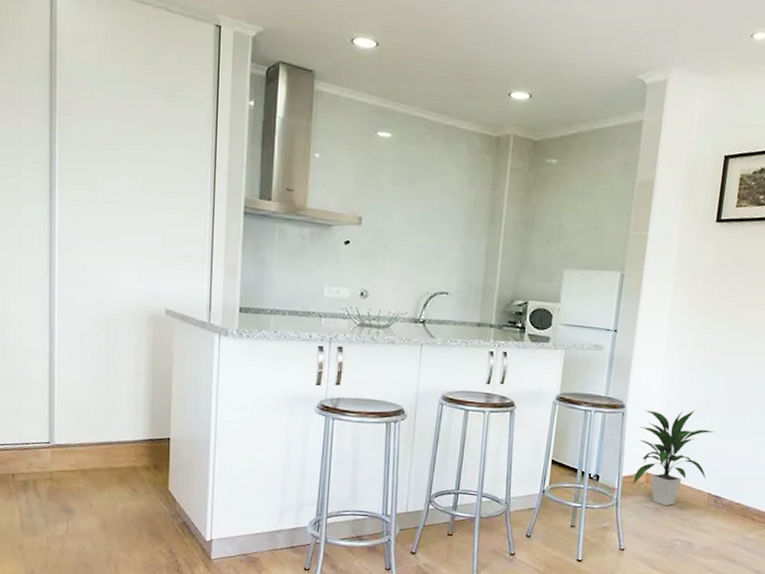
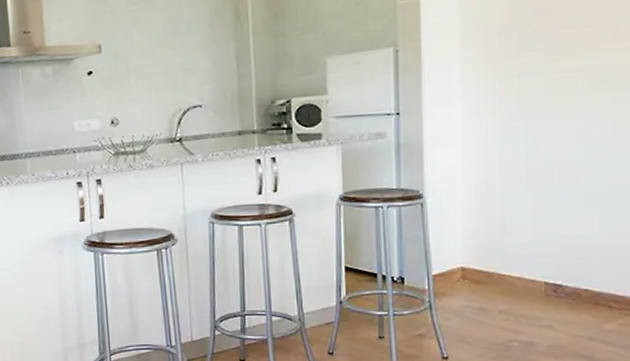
indoor plant: present [632,409,716,506] -> none [443,188,542,303]

